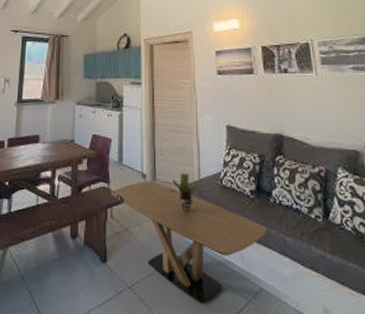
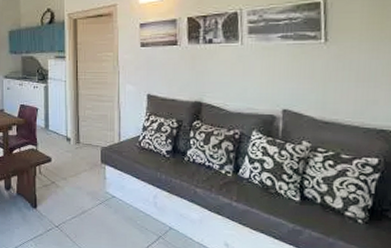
coffee table: present [110,180,267,303] -> none [38,143,180,238]
potted plant: present [168,173,202,212] -> none [90,137,121,169]

